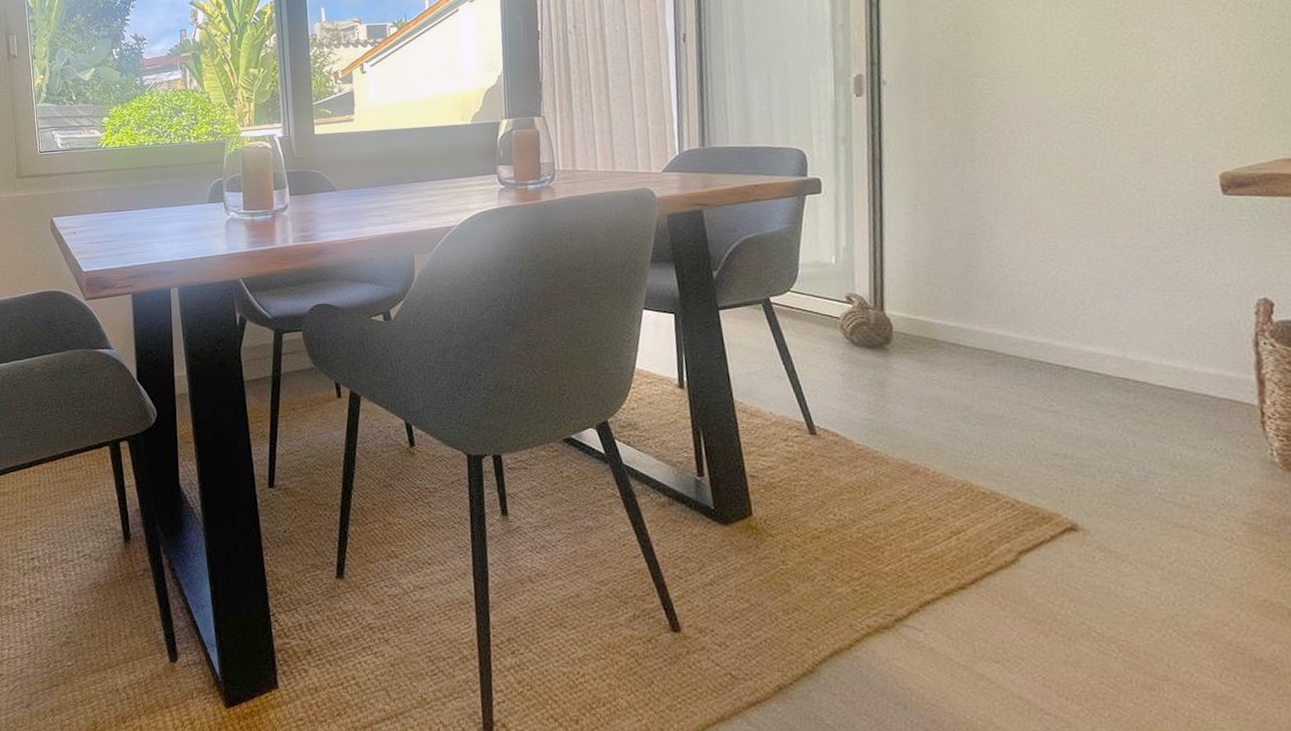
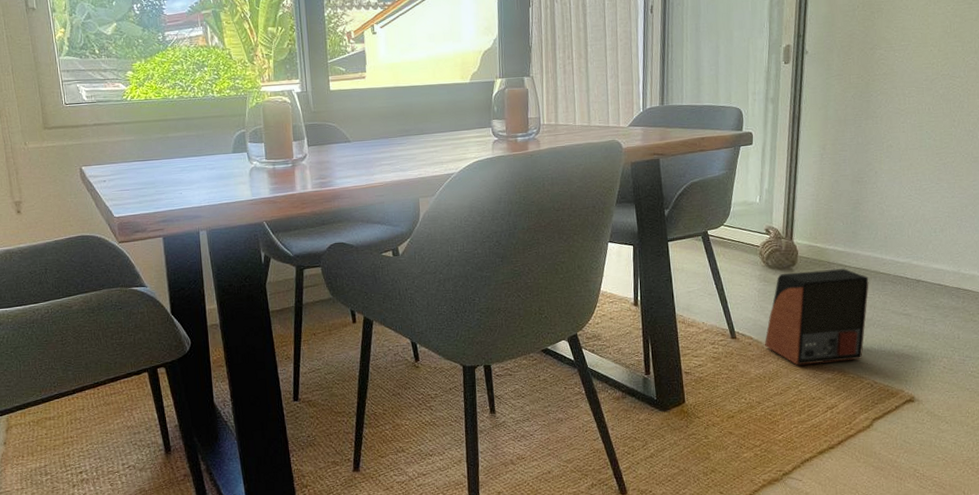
speaker: none [855,348,996,474] -> present [764,268,869,366]

